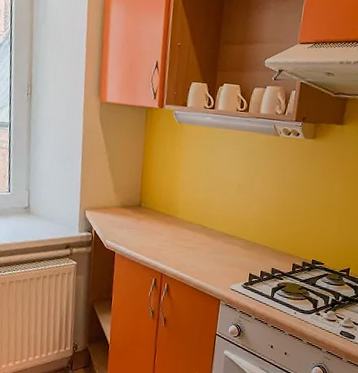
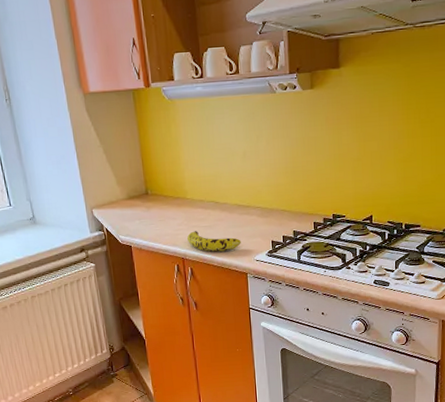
fruit: none [169,249,220,275] -> present [187,231,241,252]

